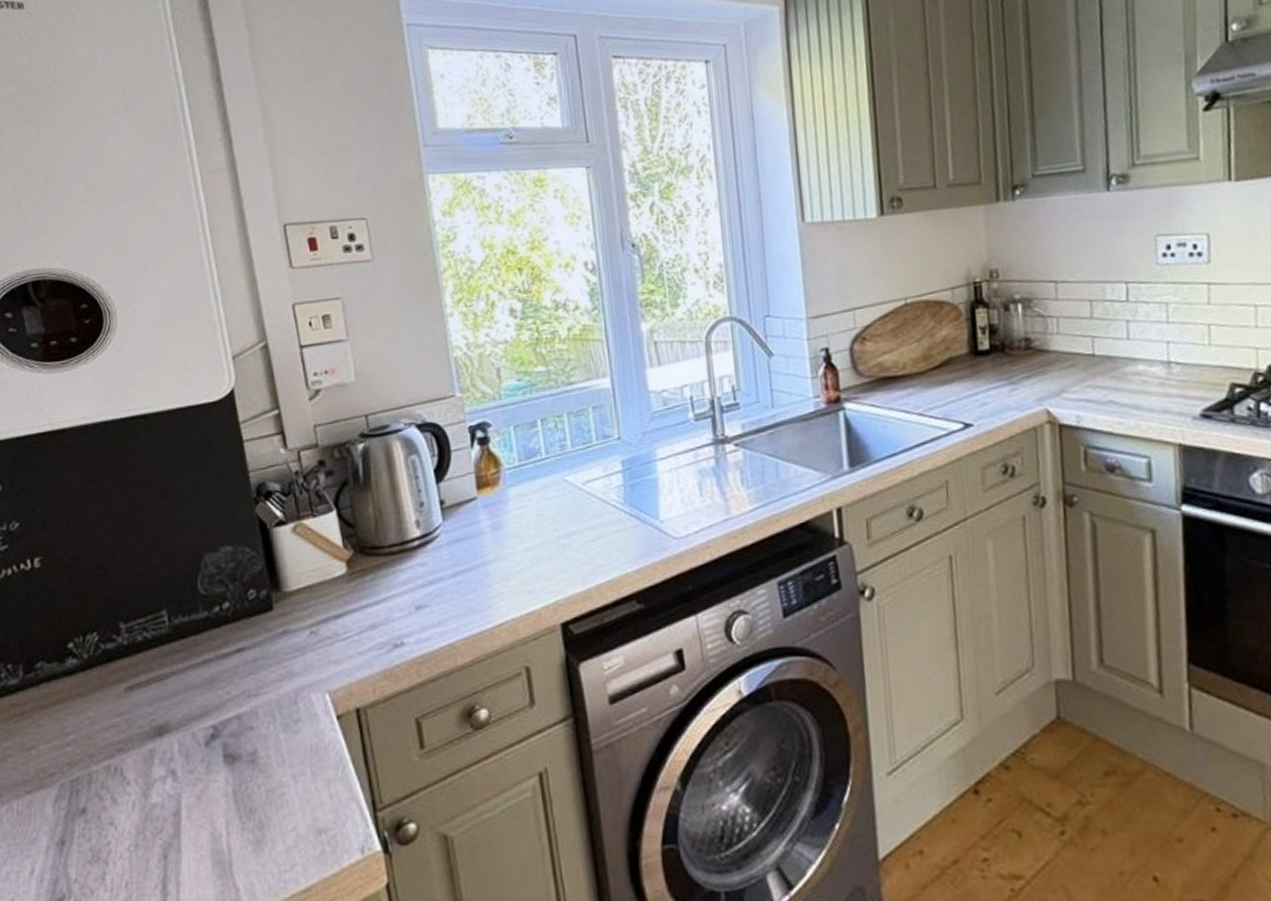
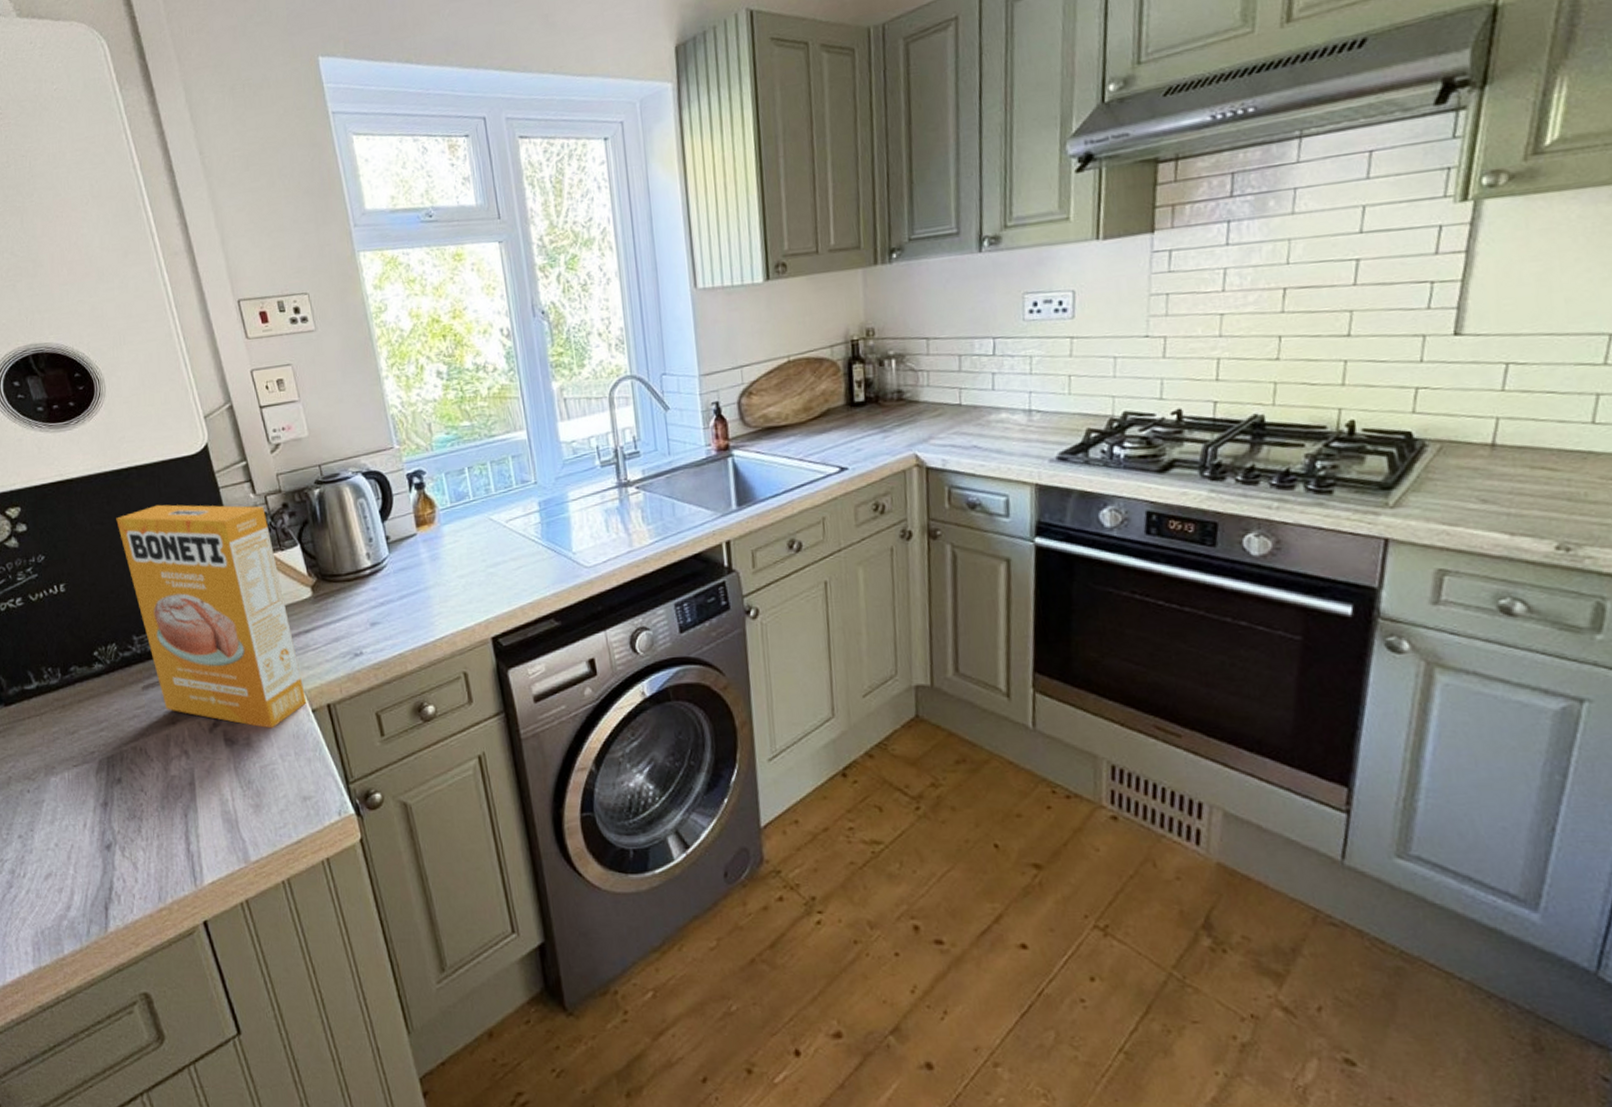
box: none [113,460,331,741] -> present [116,504,307,729]

